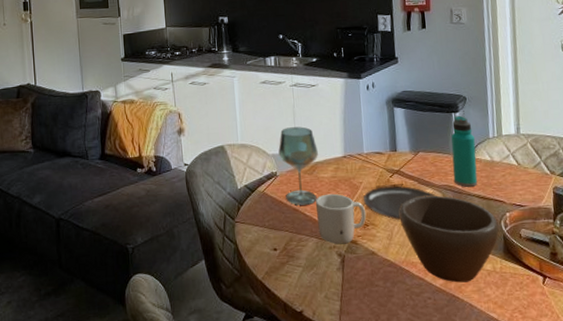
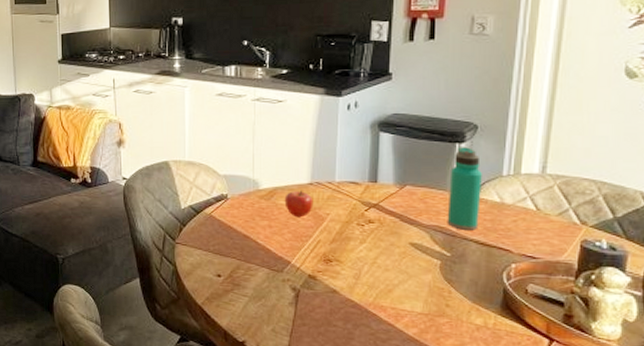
wine glass: present [278,126,318,205] -> none [231,147,279,233]
mug: present [315,193,367,245] -> none [270,223,331,278]
fruit: none [324,163,349,188] -> present [284,190,314,218]
plate: present [363,186,437,221] -> none [328,220,423,260]
bowl: present [399,195,499,283] -> none [371,235,499,335]

